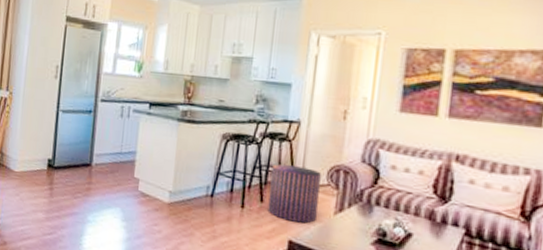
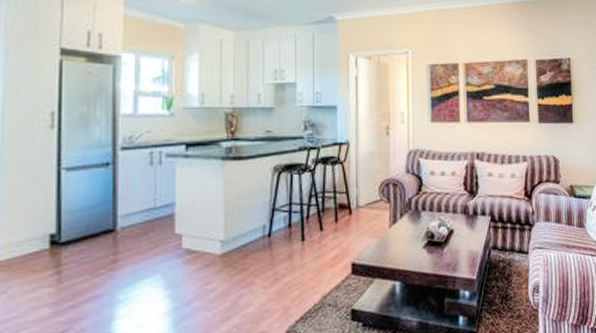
pouf: present [267,164,321,224] -> none [328,187,374,244]

